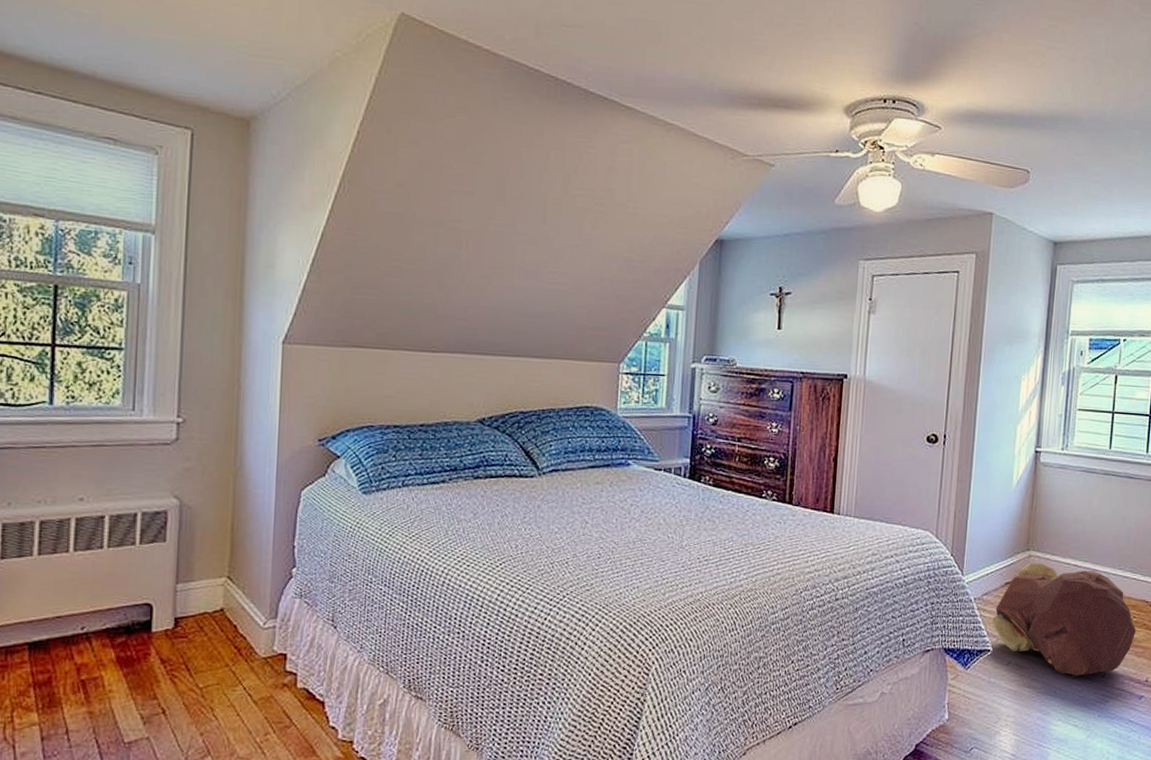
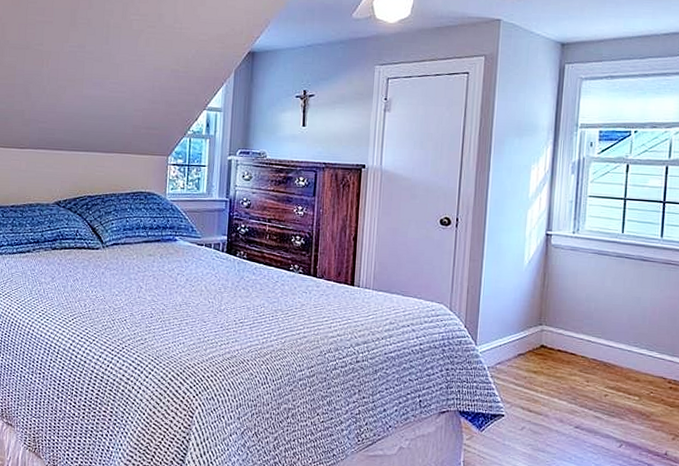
backpack: present [991,562,1137,676] -> none [505,336,654,445]

